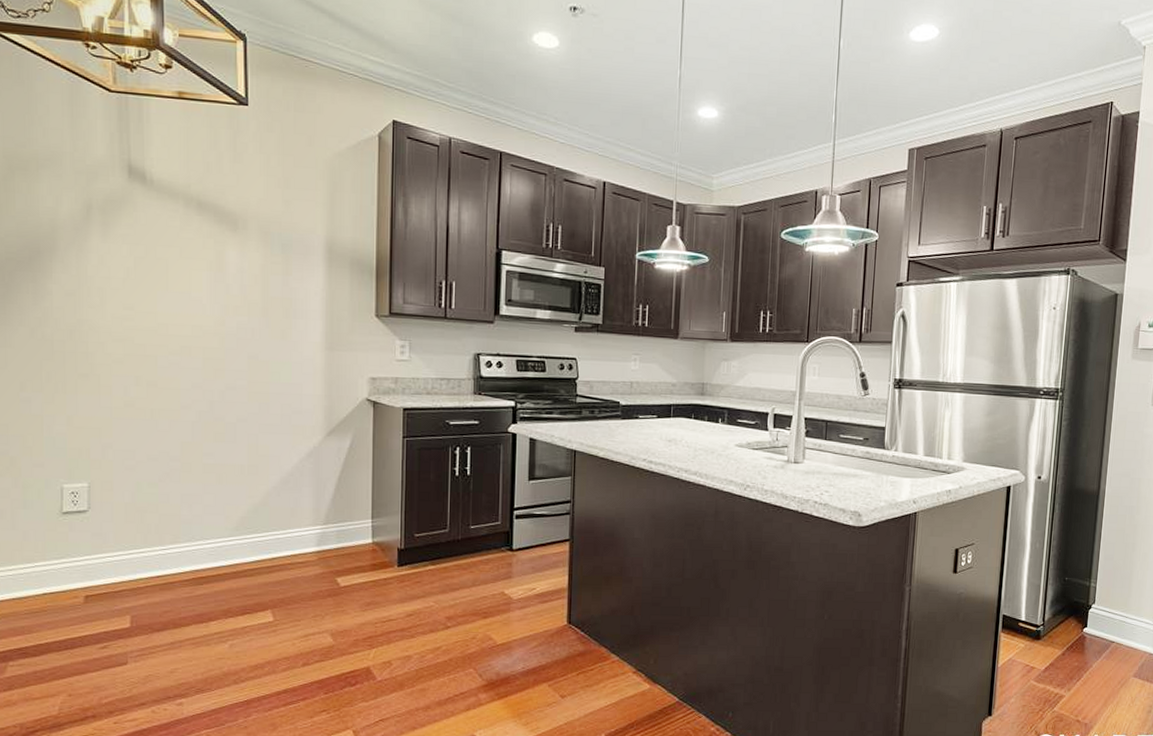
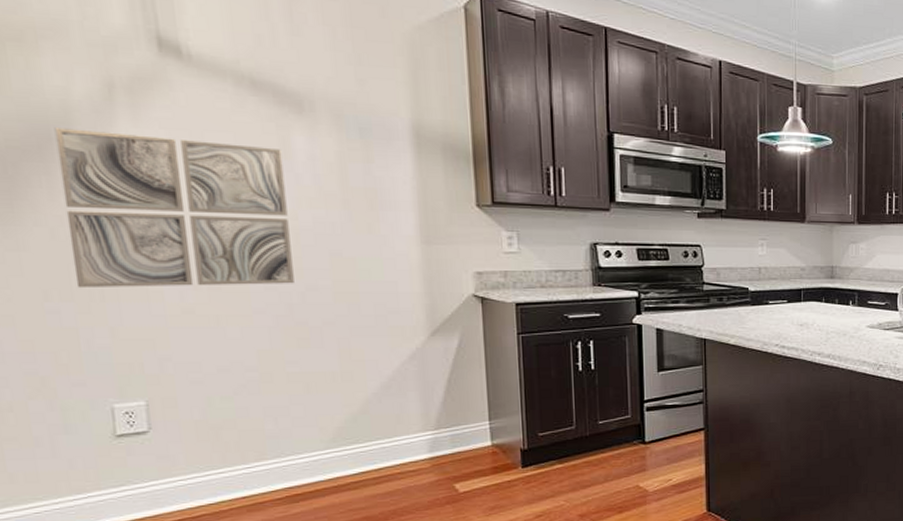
wall art: none [43,242,217,383] -> present [54,128,294,289]

